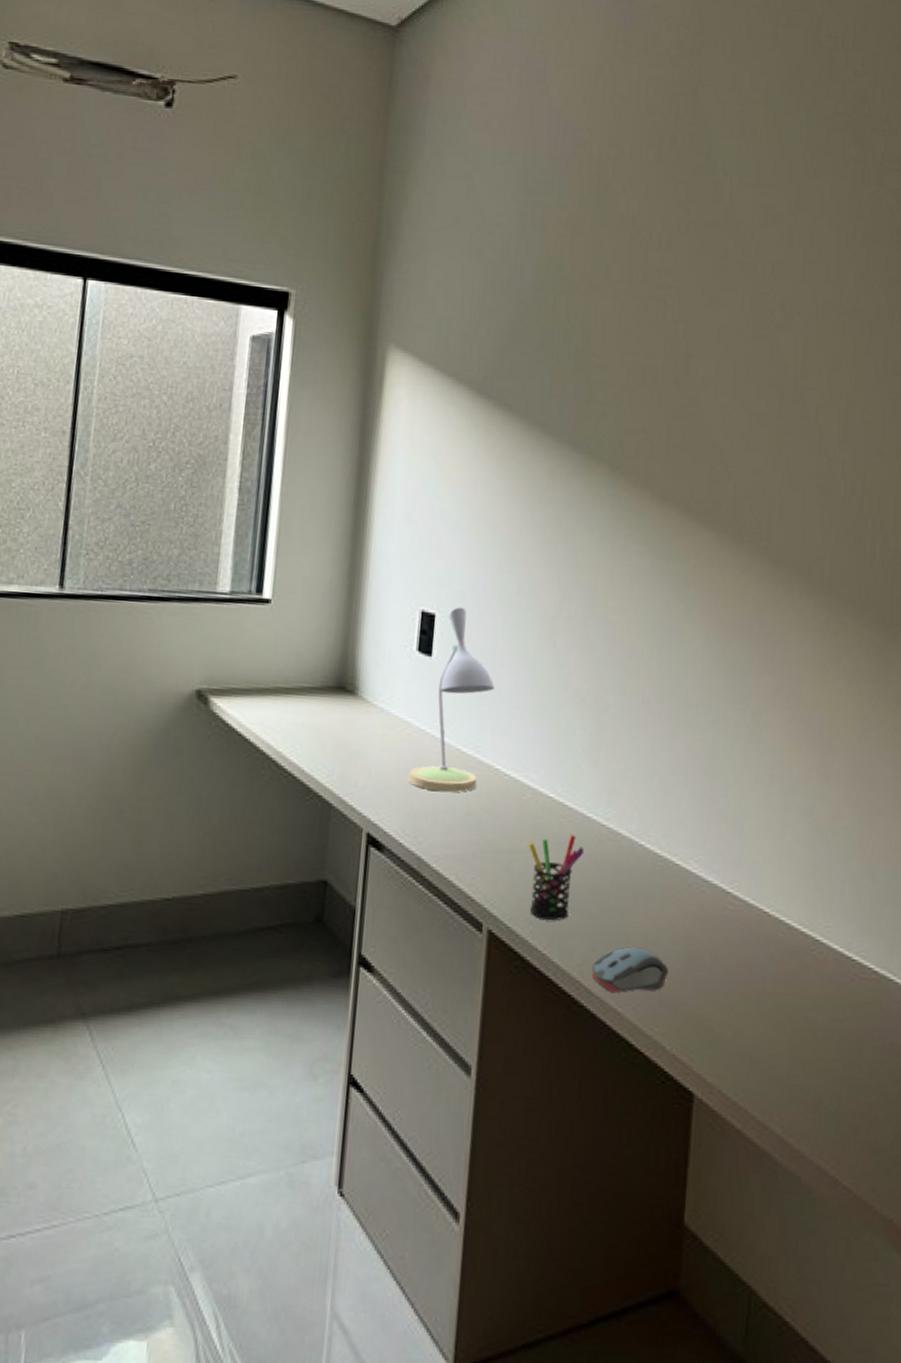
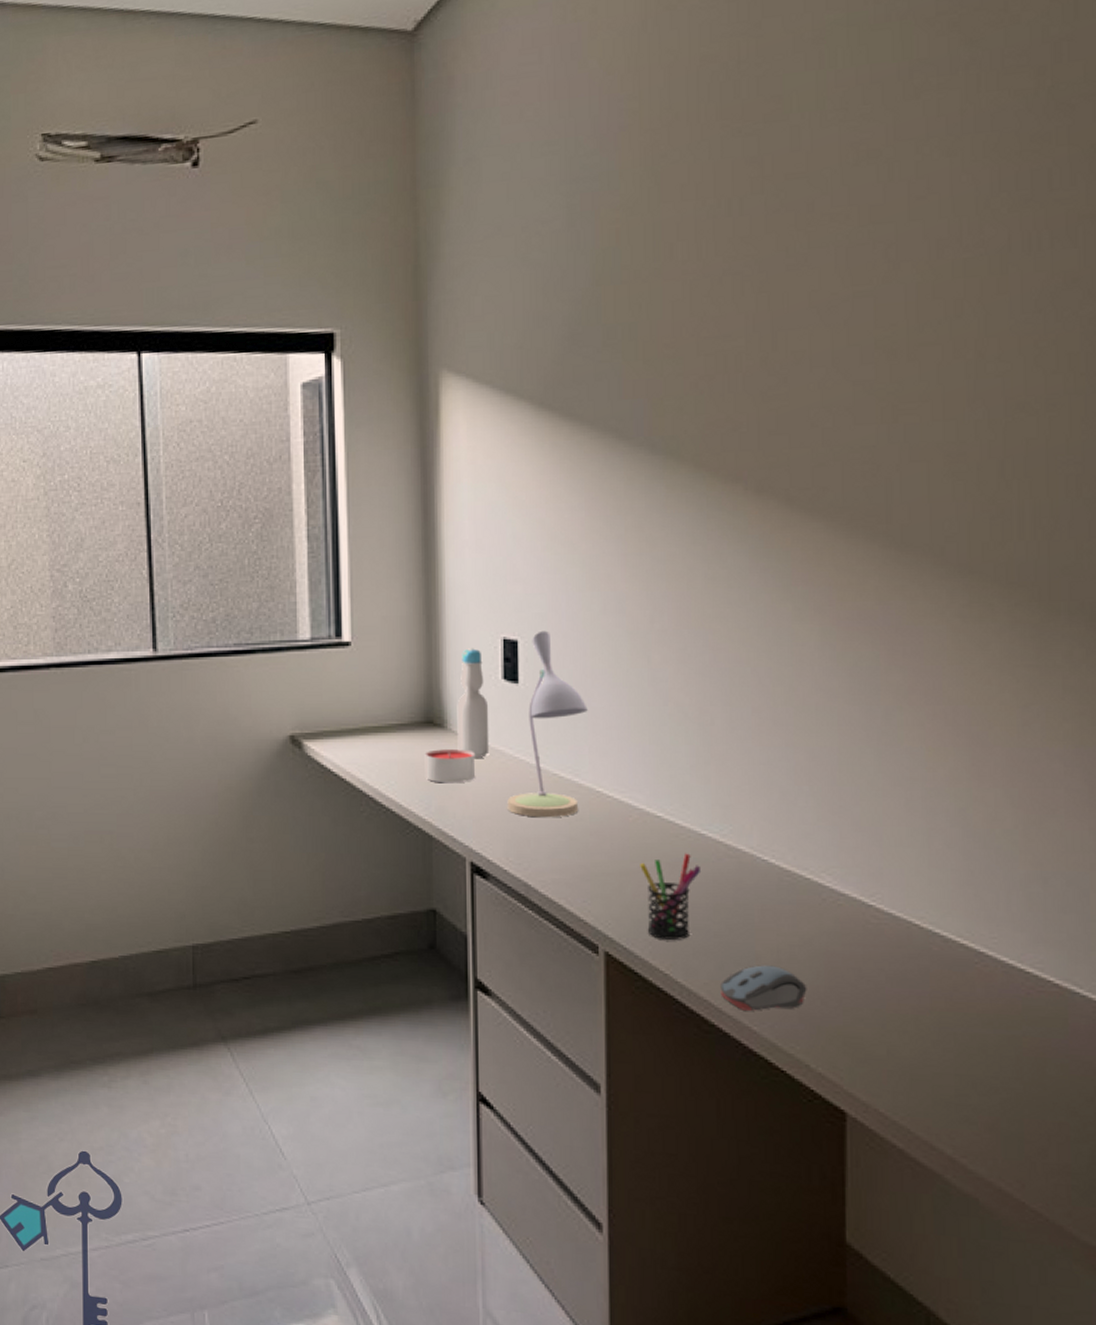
candle: none [331,716,382,752] -> present [424,749,475,784]
bottle: none [366,617,401,728] -> present [457,648,490,758]

